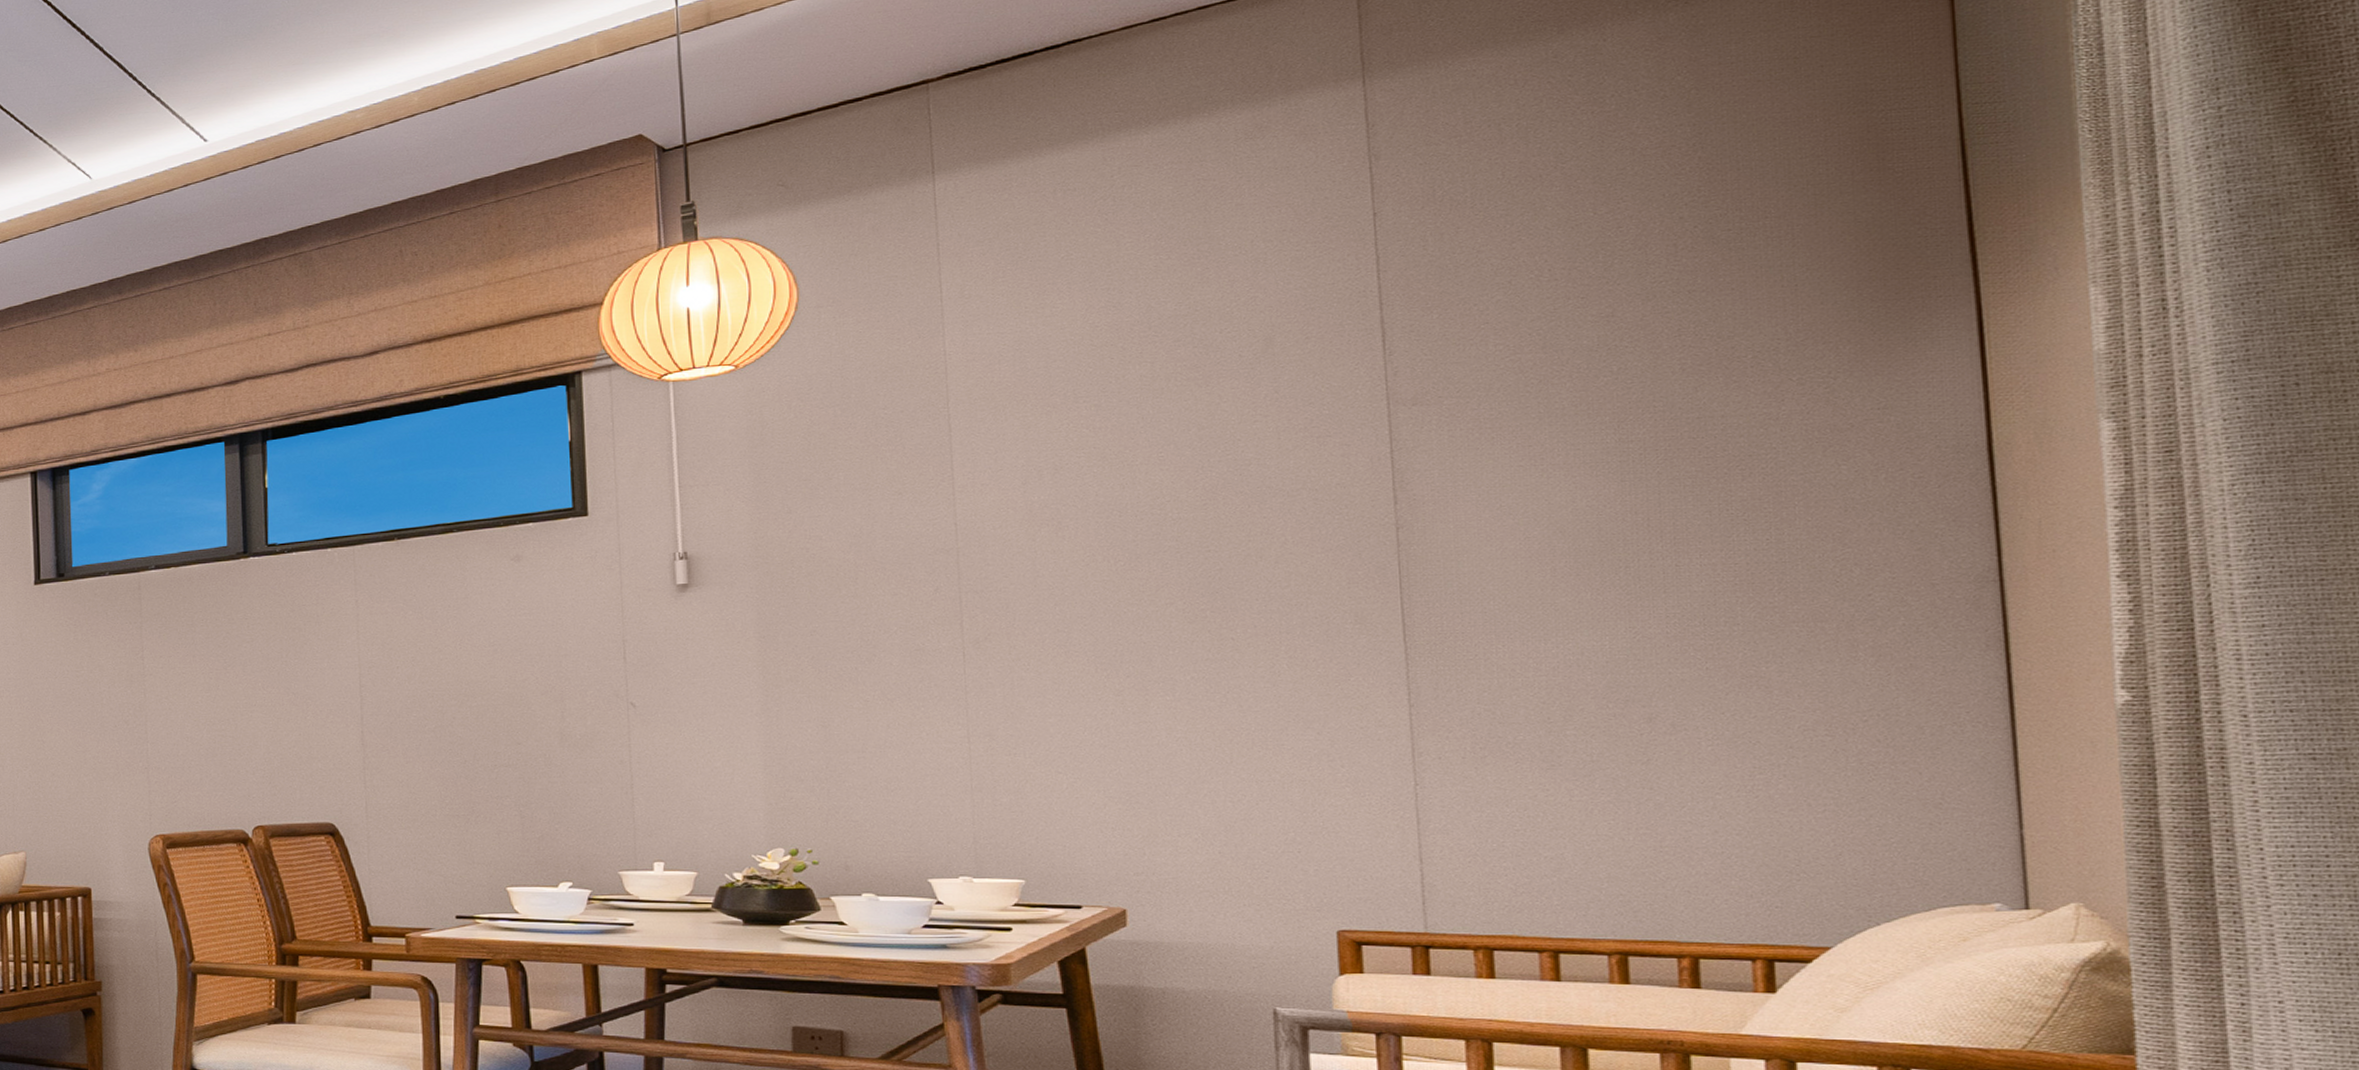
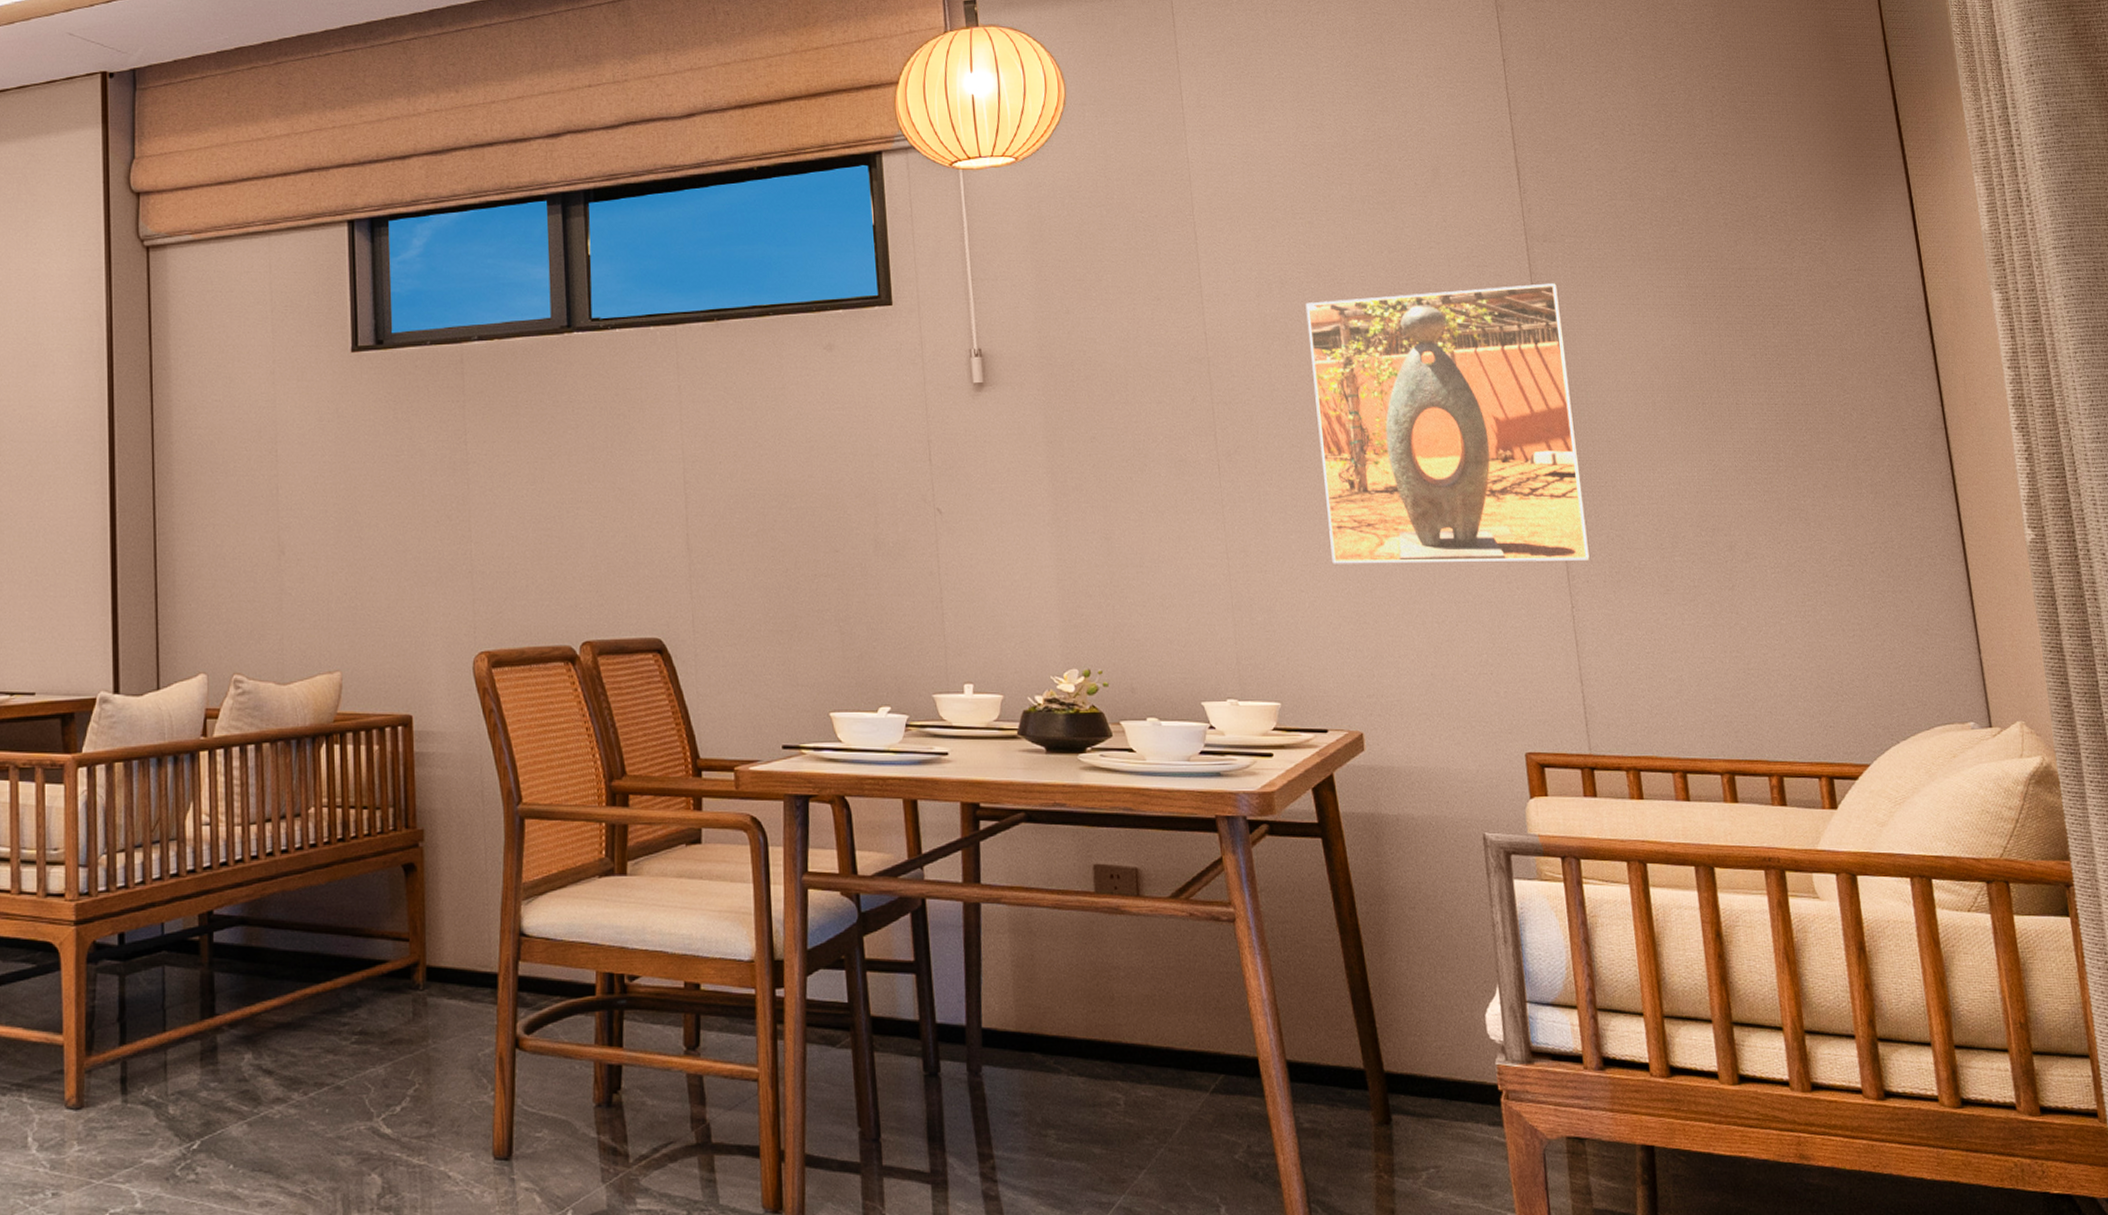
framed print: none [1084,449,1447,746] -> present [1305,283,1591,564]

